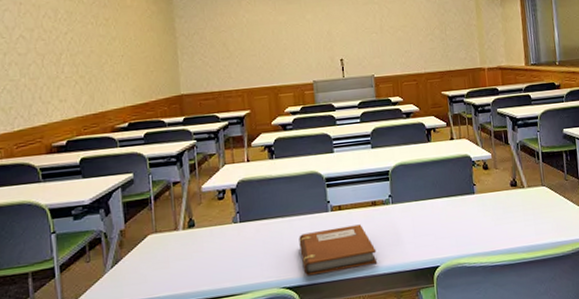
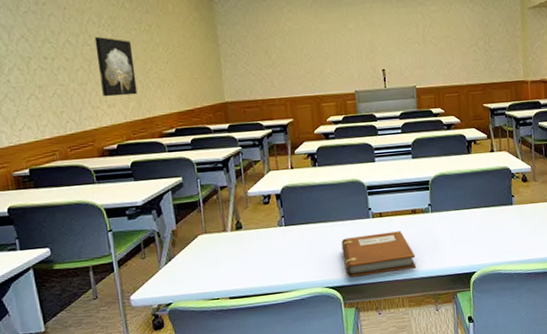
wall art: none [49,31,91,92] -> present [94,37,138,97]

